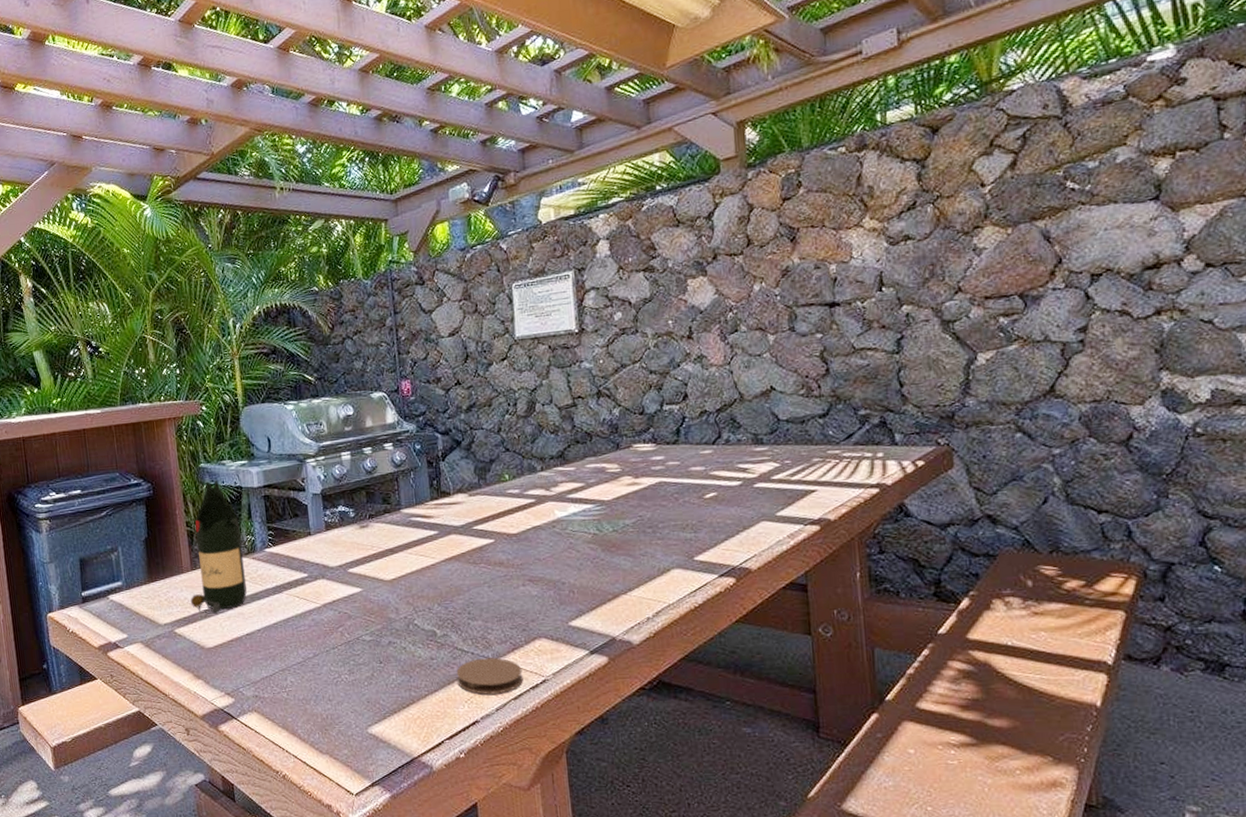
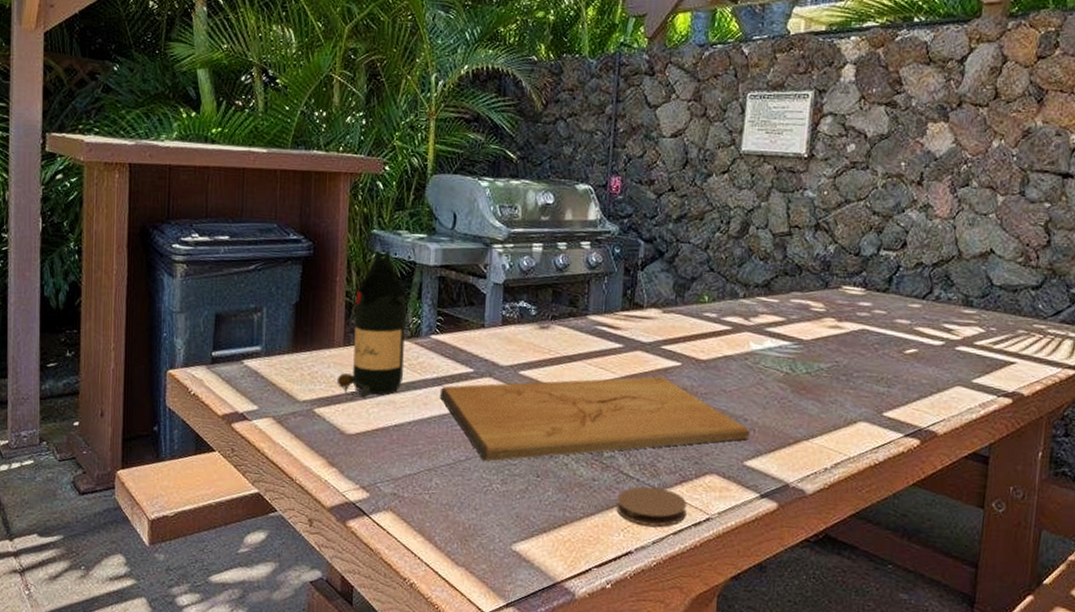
cutting board: none [281,555,569,655] -> present [439,376,749,462]

